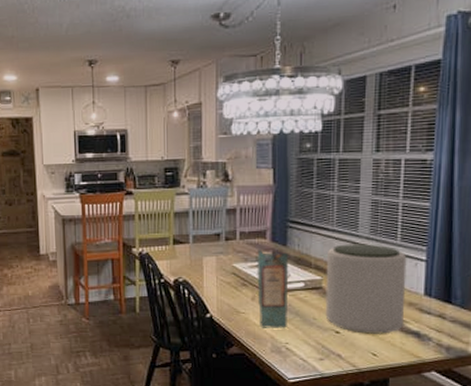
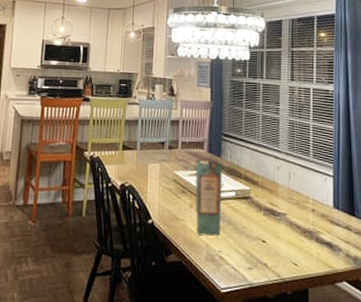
plant pot: present [325,244,407,334] -> none [253,158,319,244]

